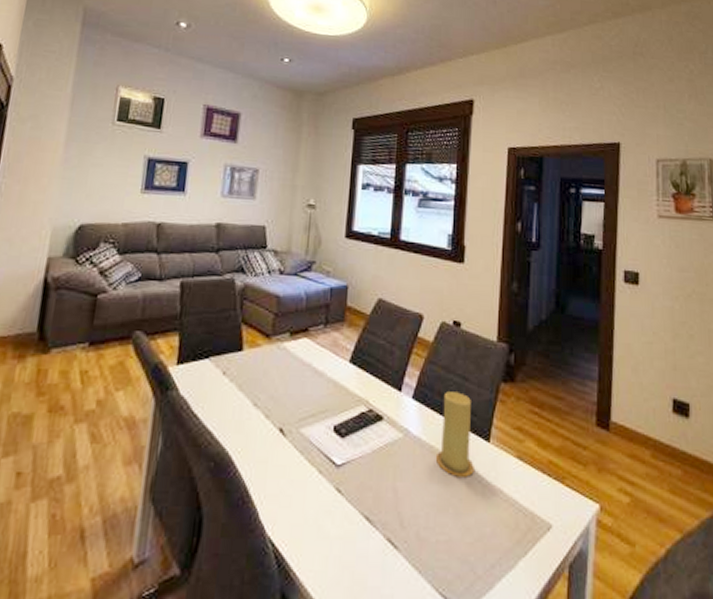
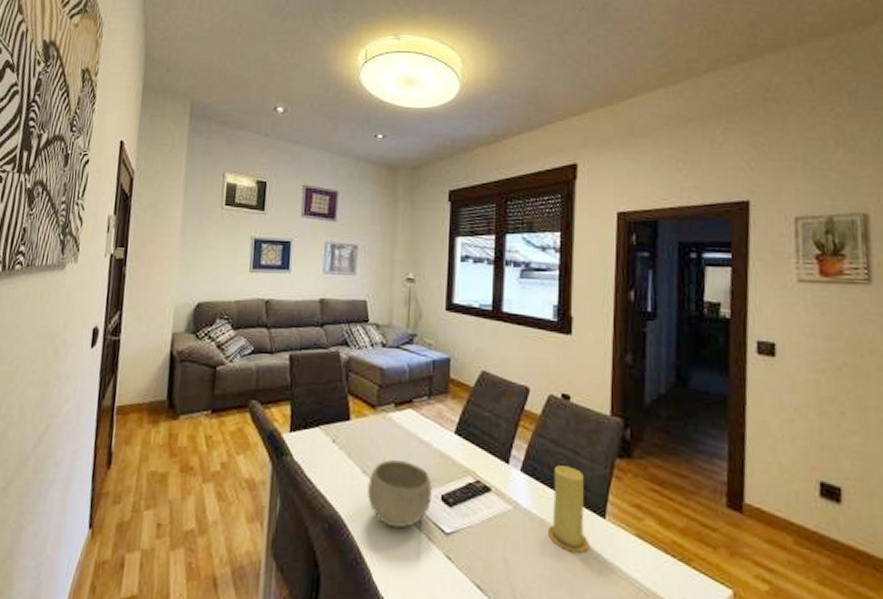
bowl: none [257,391,325,463] -> present [367,460,432,529]

